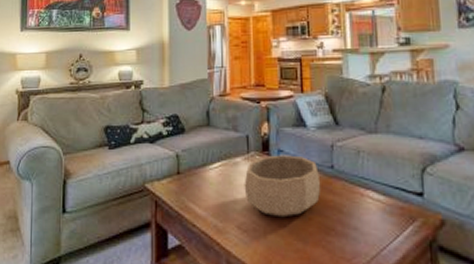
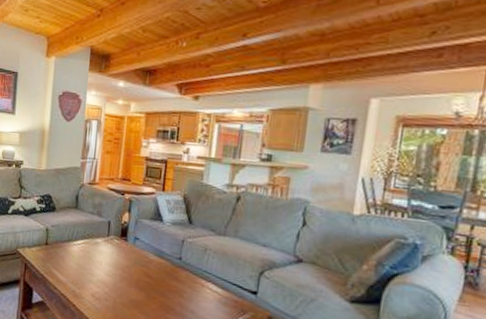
decorative bowl: present [244,155,321,218] -> none [101,241,168,294]

